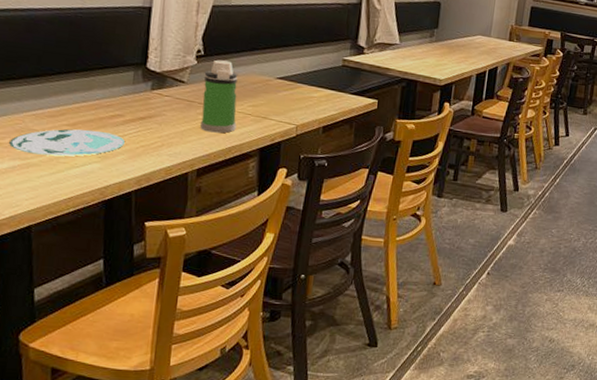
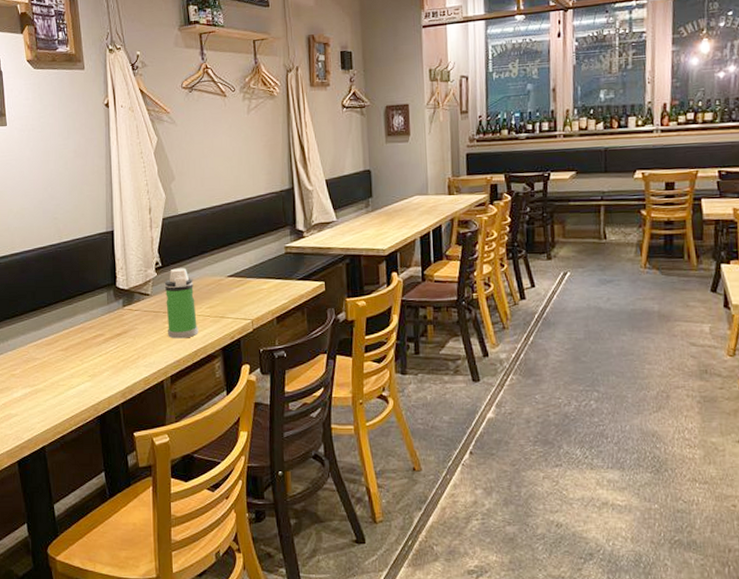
plate: present [9,129,125,156] -> none [20,351,108,381]

